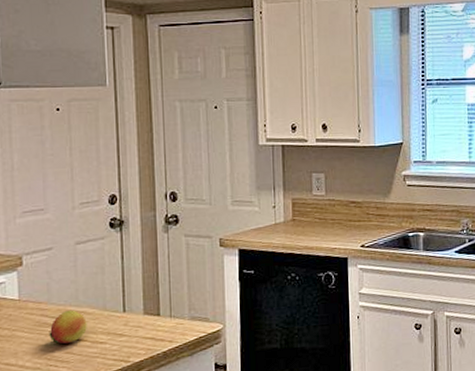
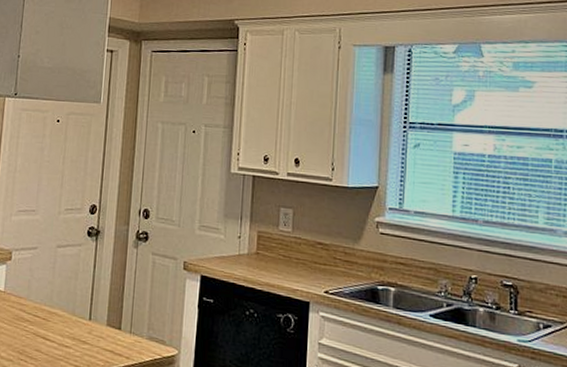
fruit: present [49,310,87,344] -> none [23,309,57,341]

